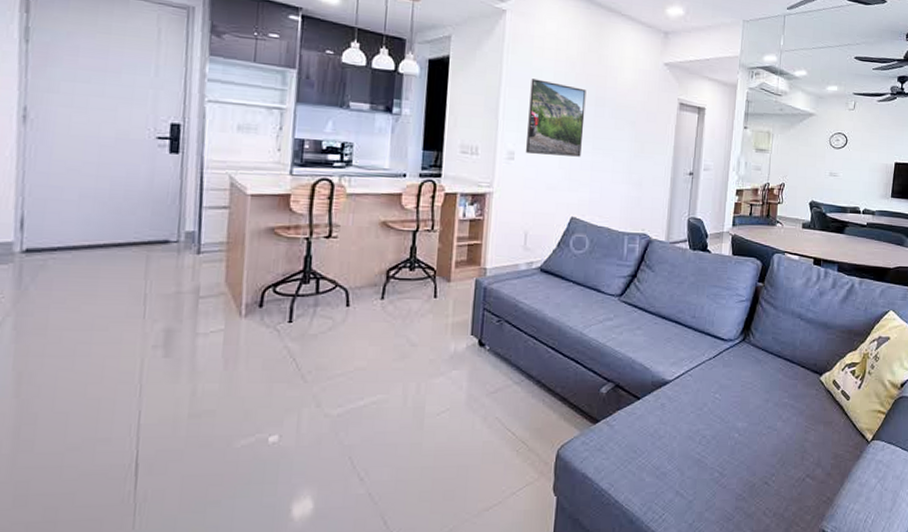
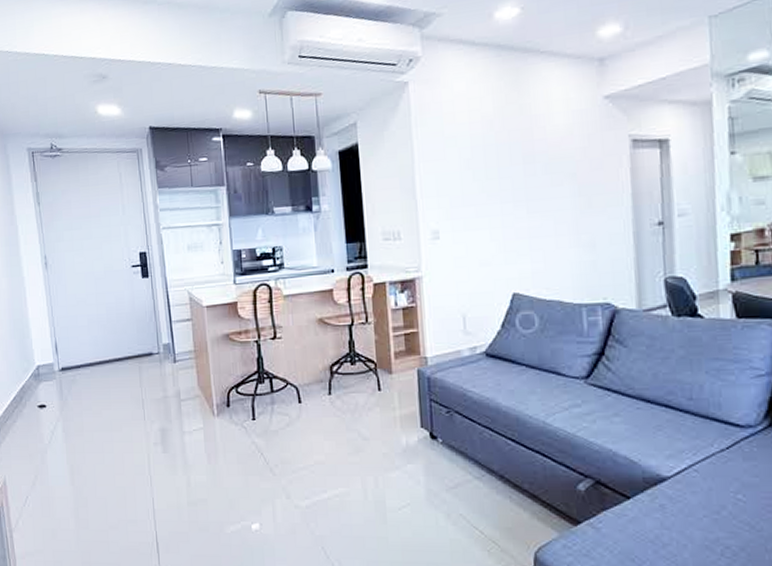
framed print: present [526,79,586,157] -> none [446,147,514,230]

